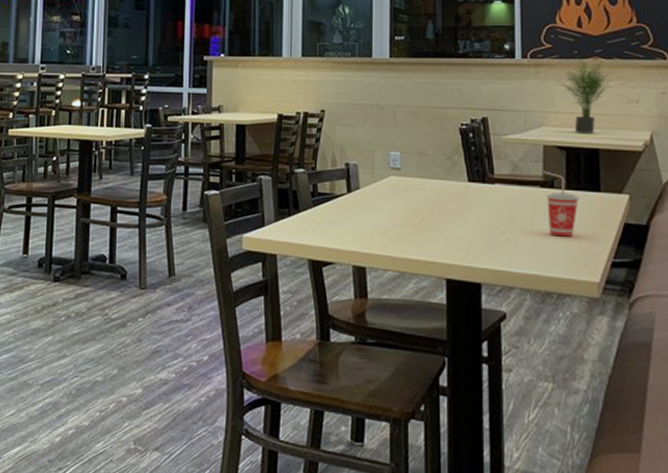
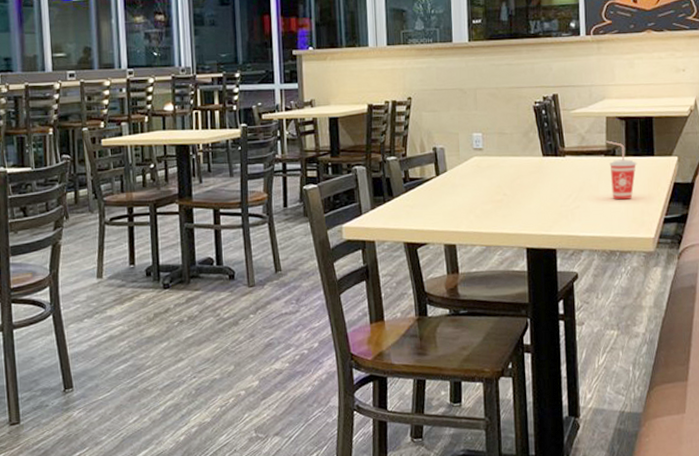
potted plant: present [556,57,614,133] -> none [616,32,665,103]

